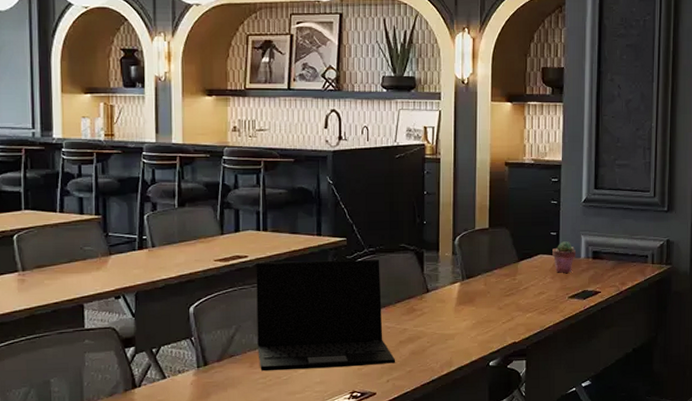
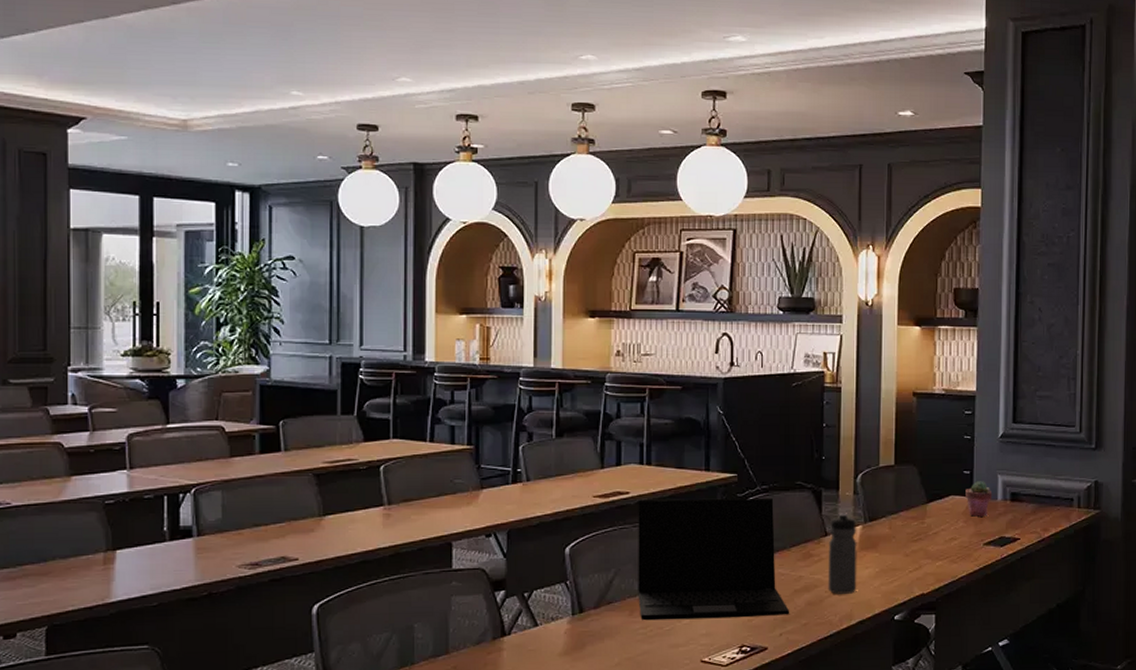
water bottle: none [429,271,456,344] -> present [828,513,857,594]

